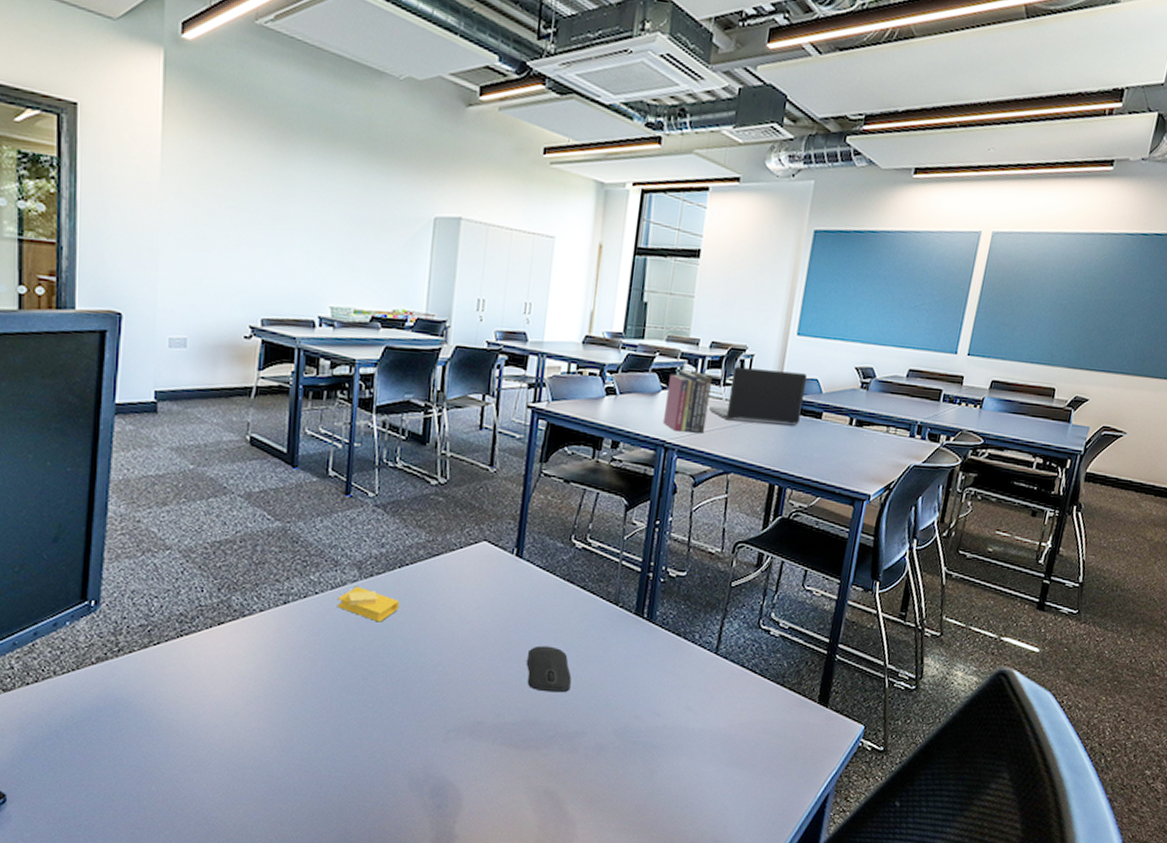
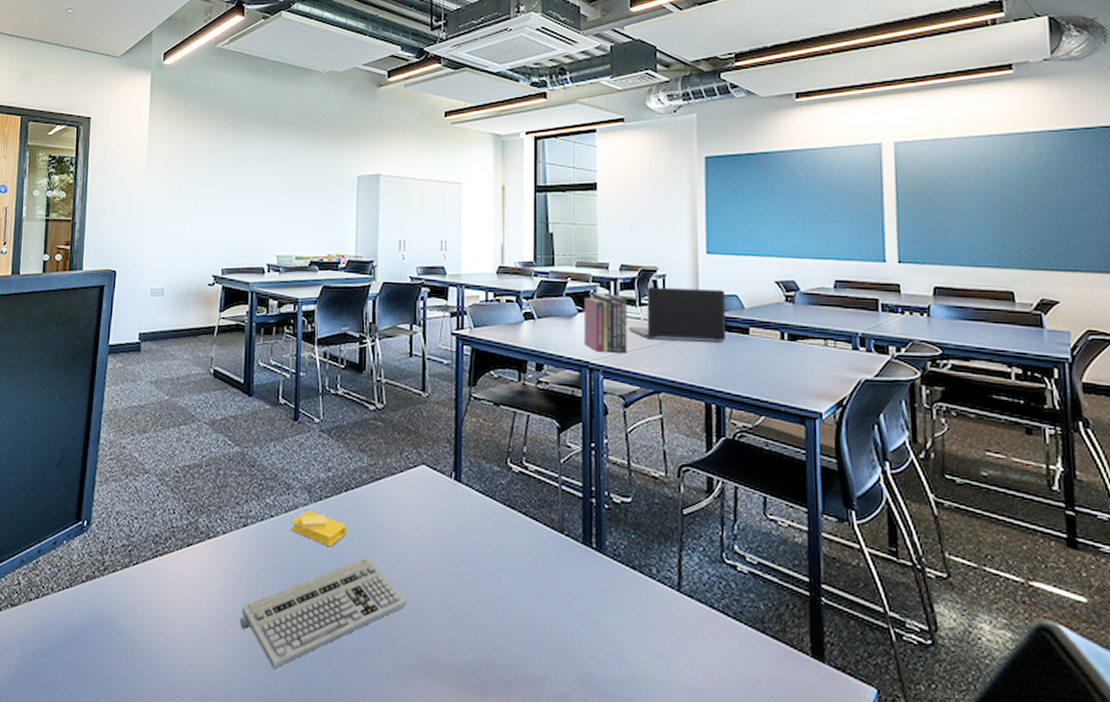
computer keyboard: none [277,630,457,737] -> present [239,556,407,668]
computer mouse: present [526,645,572,693] -> none [475,576,524,631]

